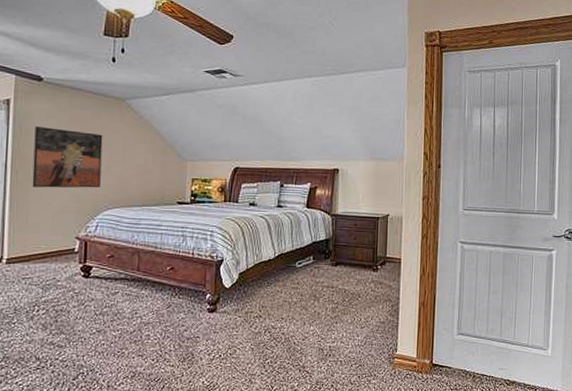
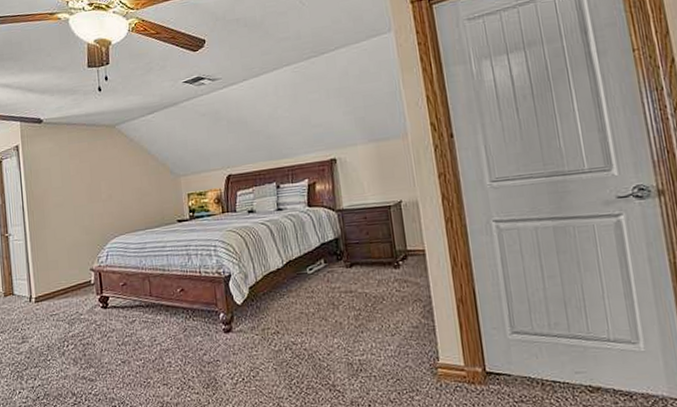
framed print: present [32,125,103,188] -> none [42,164,105,226]

